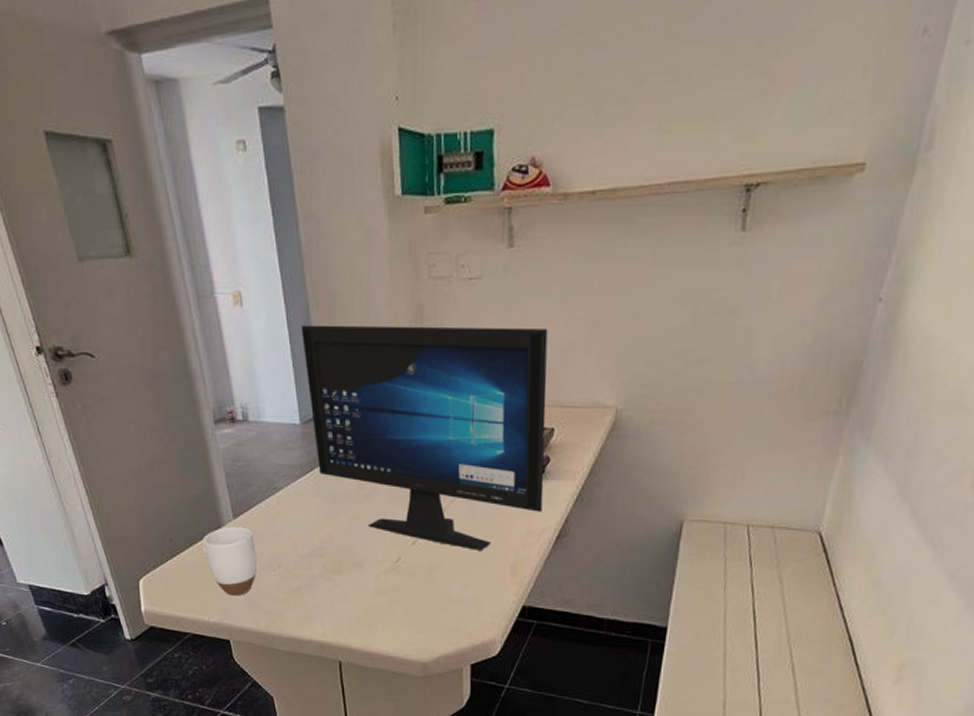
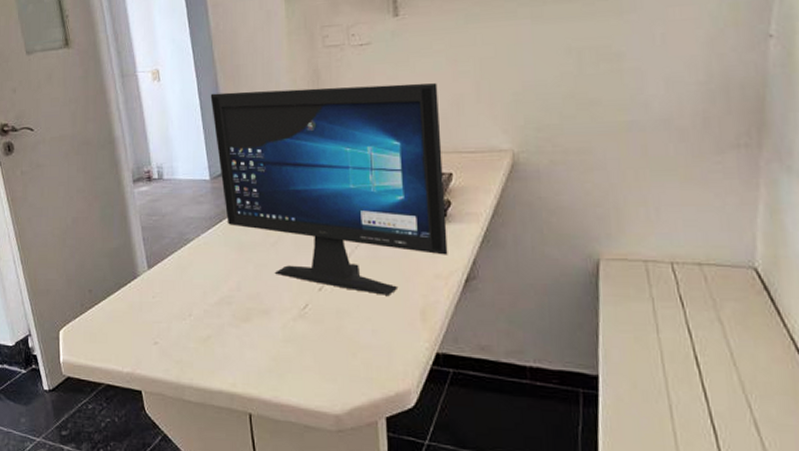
mug: present [202,526,257,596] -> none [119,277,169,345]

